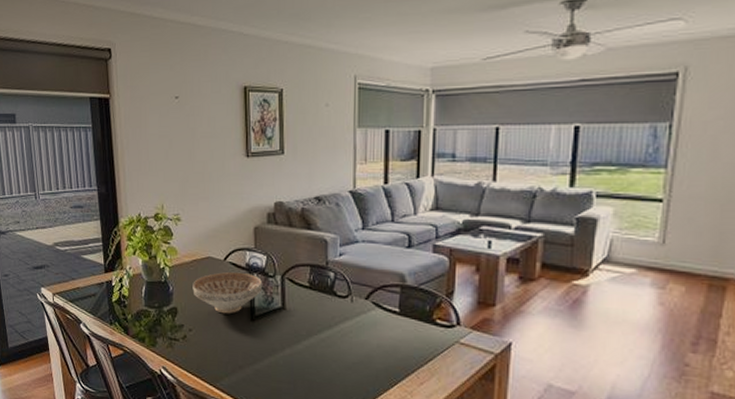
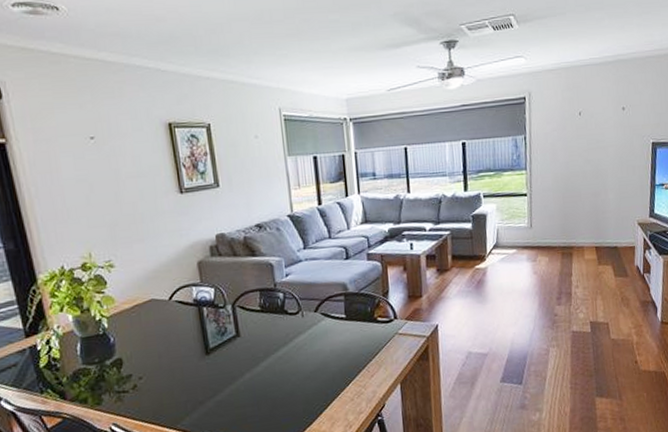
decorative bowl: present [193,271,262,314] -> none [137,308,213,354]

